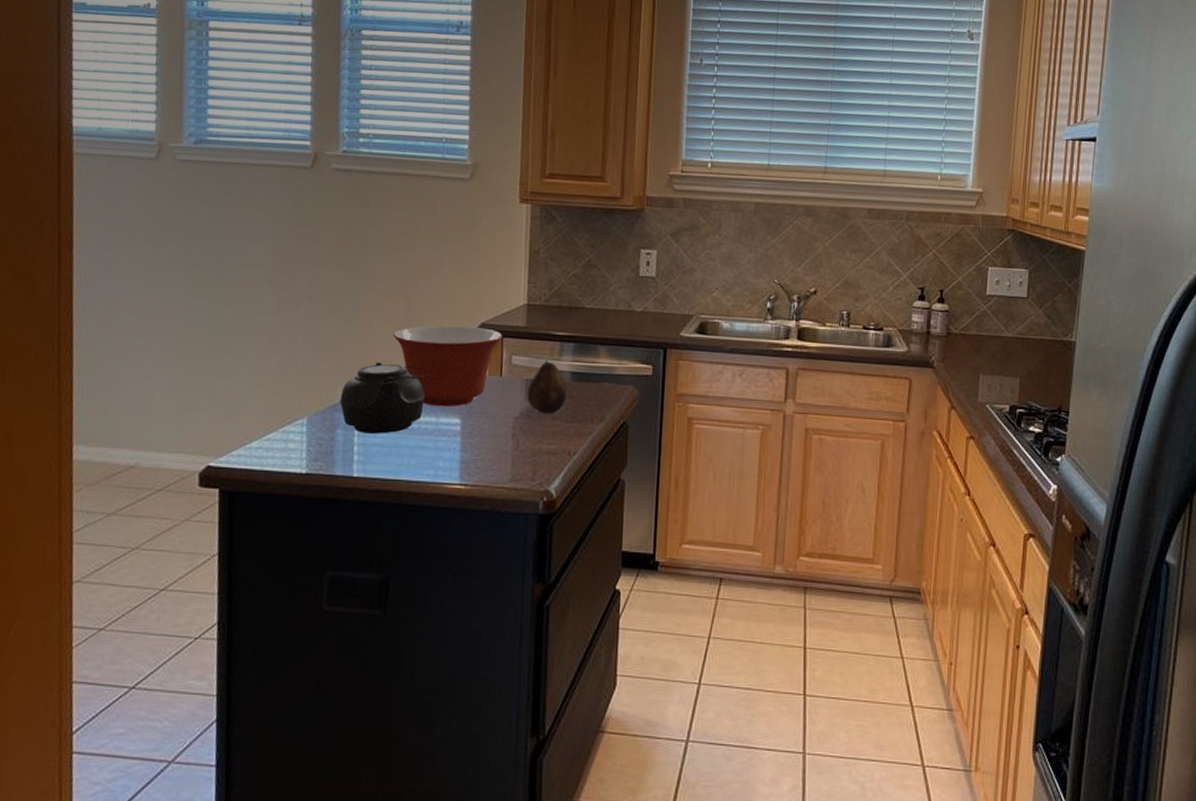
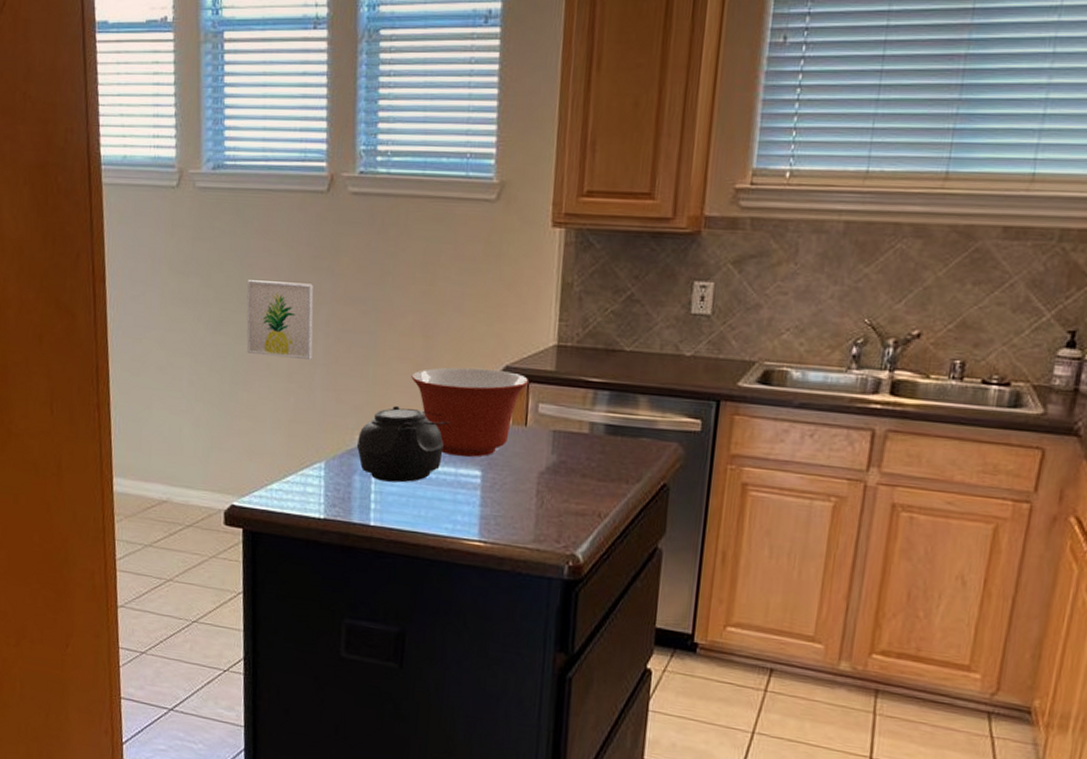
wall art: none [227,247,297,321] -> present [246,280,314,359]
fruit: present [527,360,568,415] -> none [554,409,601,471]

